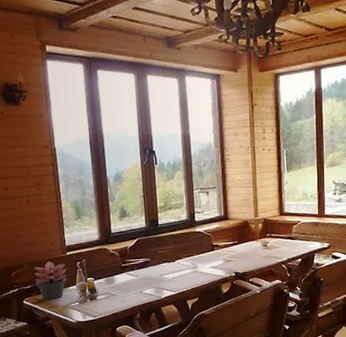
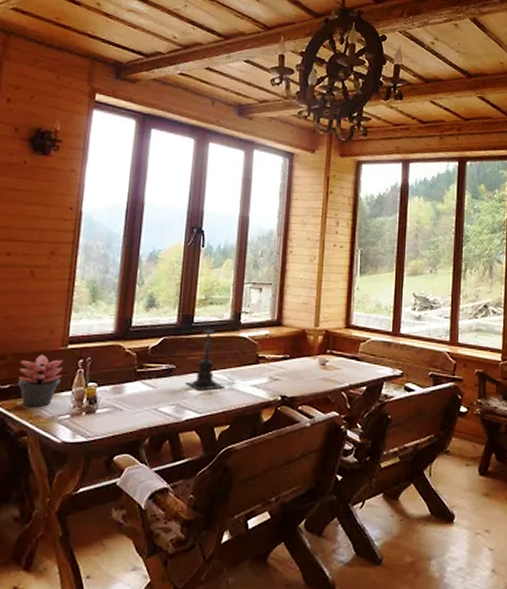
candle holder: none [160,222,191,275] -> present [186,321,226,391]

